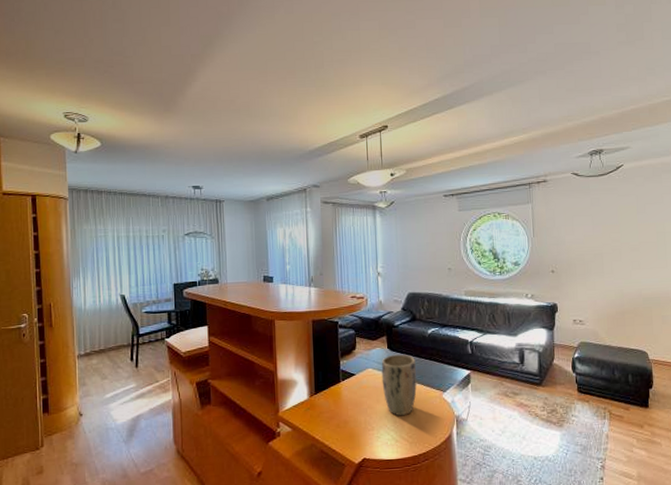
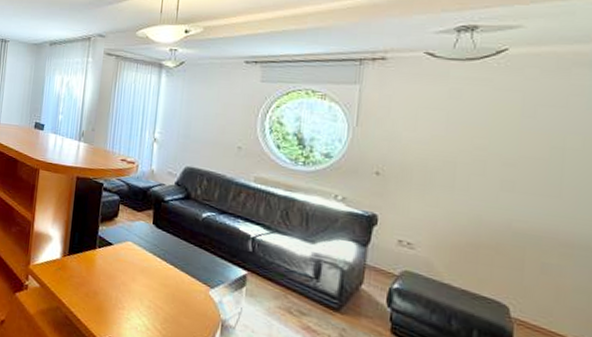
plant pot: present [381,354,417,416] -> none [141,231,183,304]

